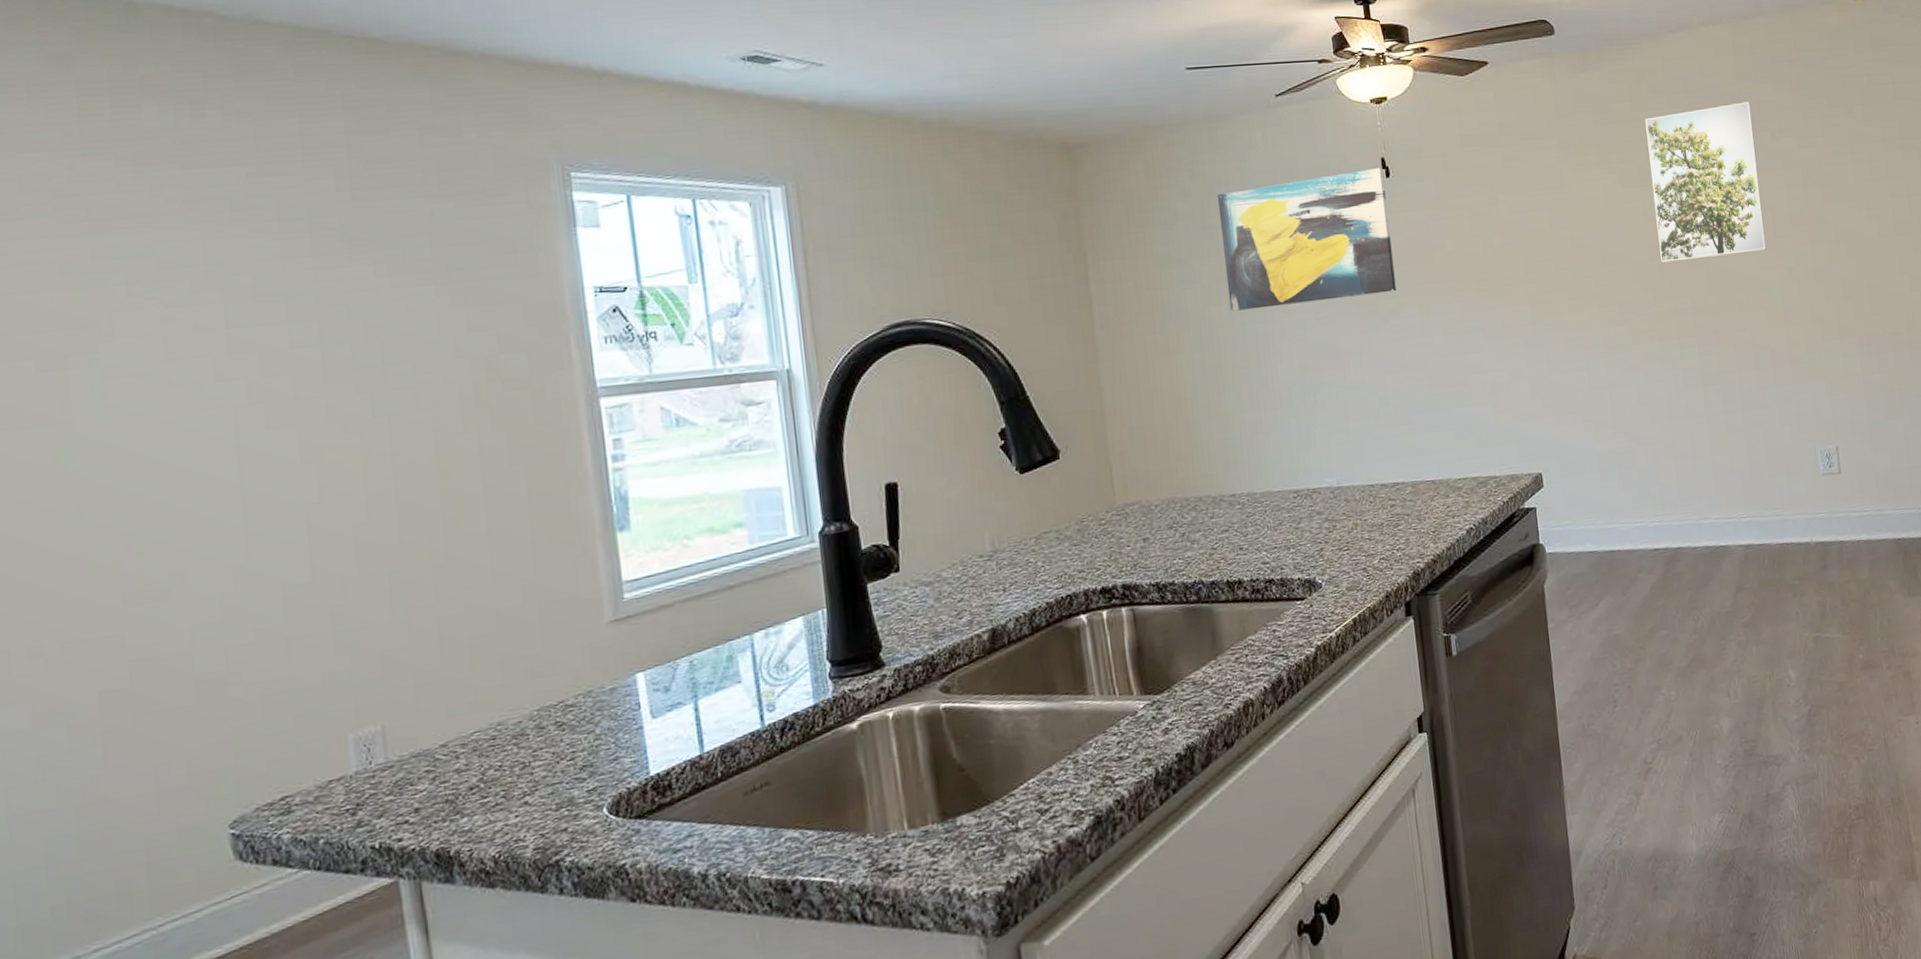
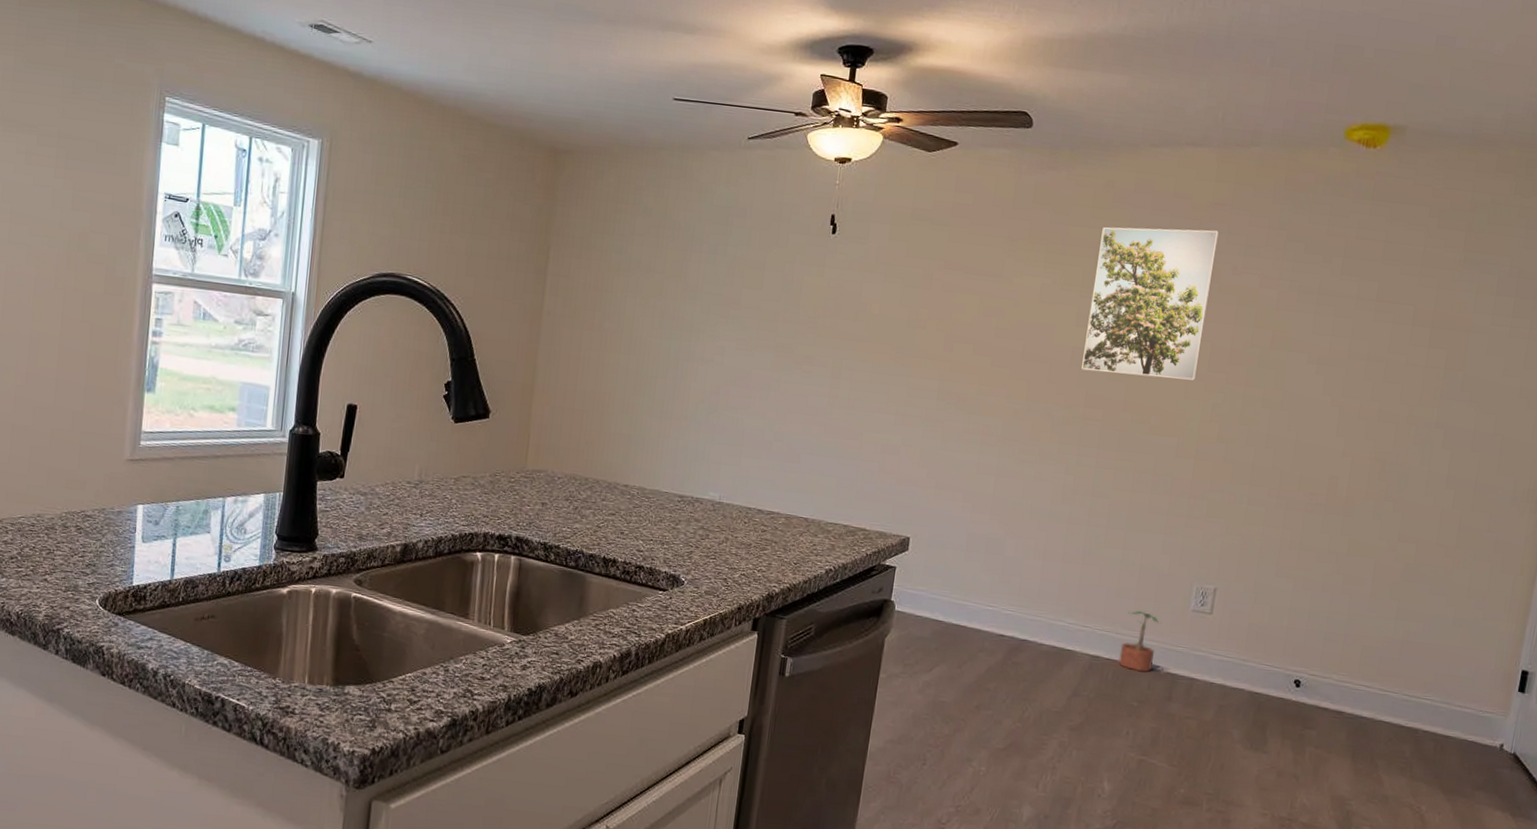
wall art: present [1217,167,1397,311] -> none [661,218,831,340]
potted plant: none [1766,487,1802,550] -> present [1118,610,1159,673]

